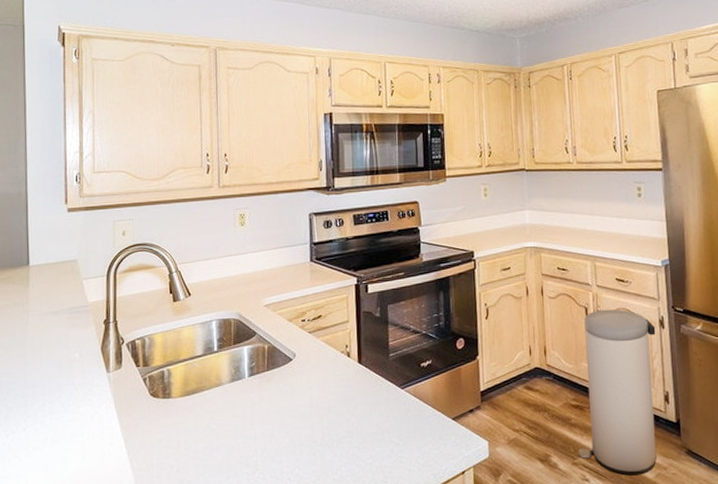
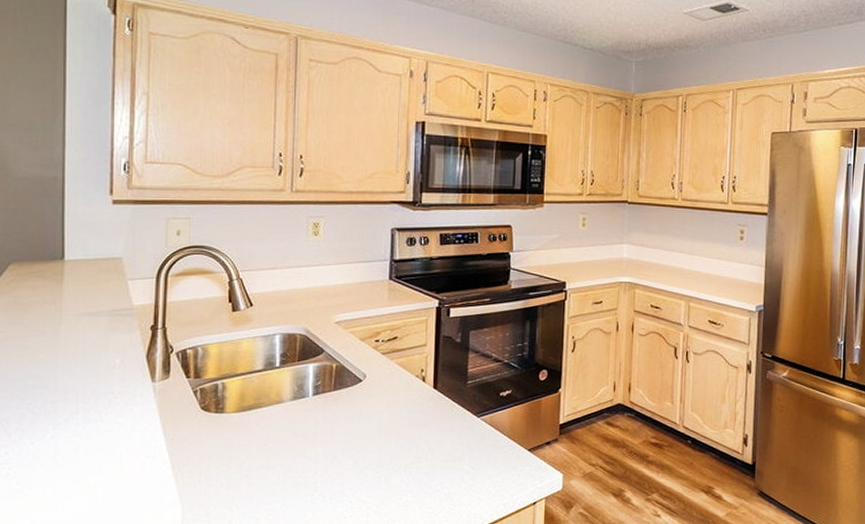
pedal bin: present [577,309,657,476] -> none [652,350,742,513]

